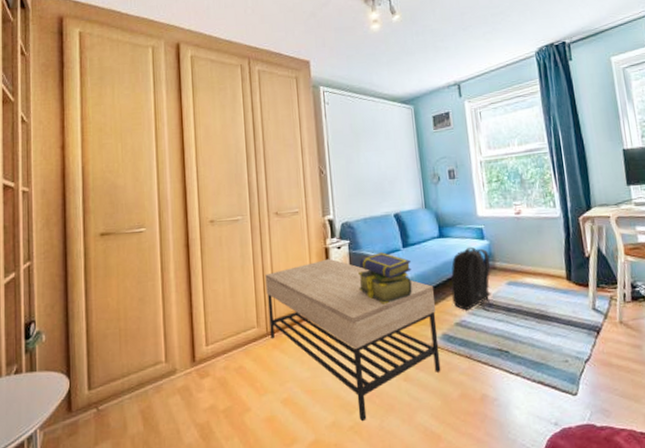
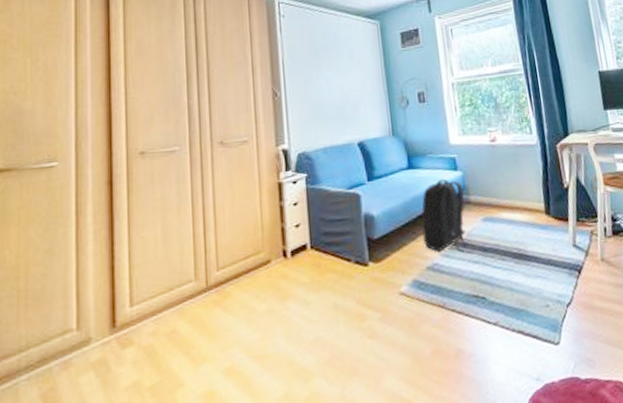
coffee table: present [265,258,441,422] -> none [206,195,412,391]
stack of books: present [357,252,412,304] -> none [316,187,379,248]

